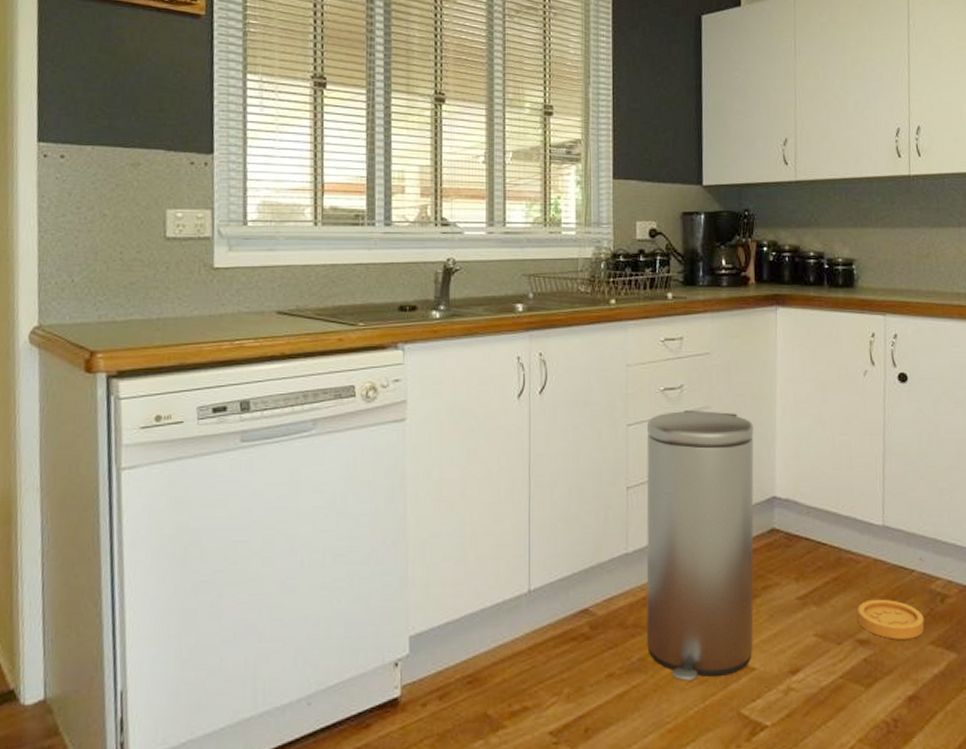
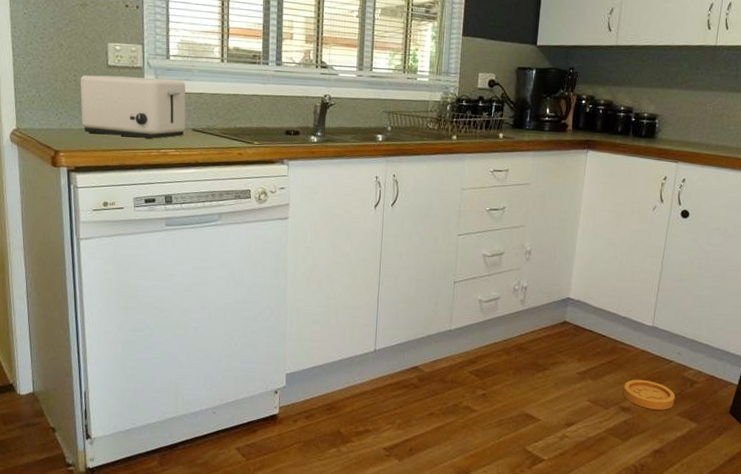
toaster: none [127,249,269,329] -> present [80,74,186,140]
pedal bin: present [646,410,754,682] -> none [460,226,558,424]

